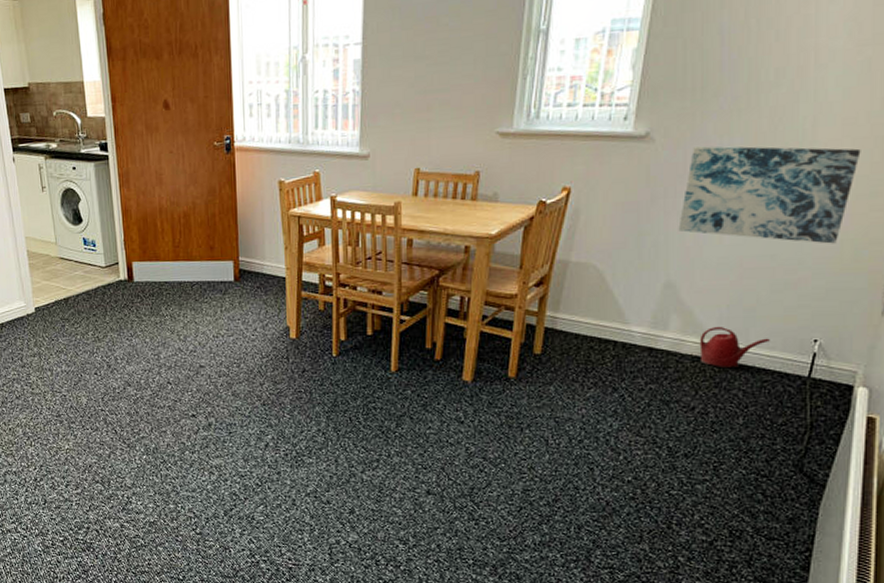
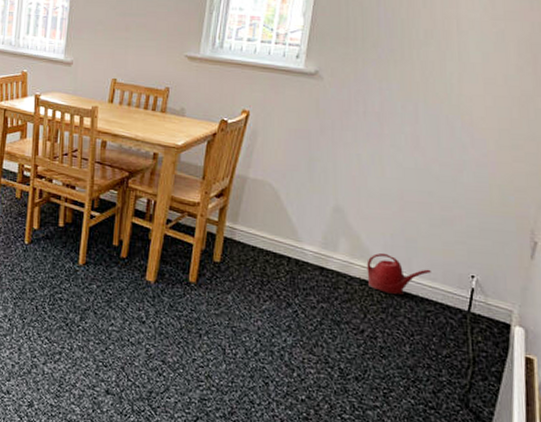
wall art: present [678,145,861,244] -> none [345,87,502,188]

